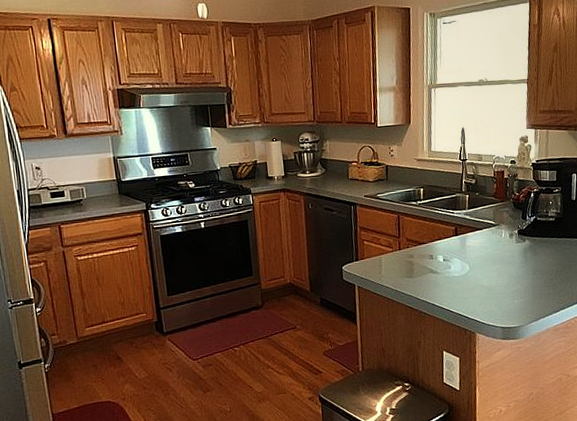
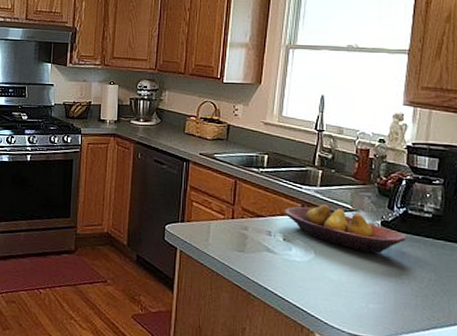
fruit bowl: none [442,223,538,259] -> present [284,204,407,253]

